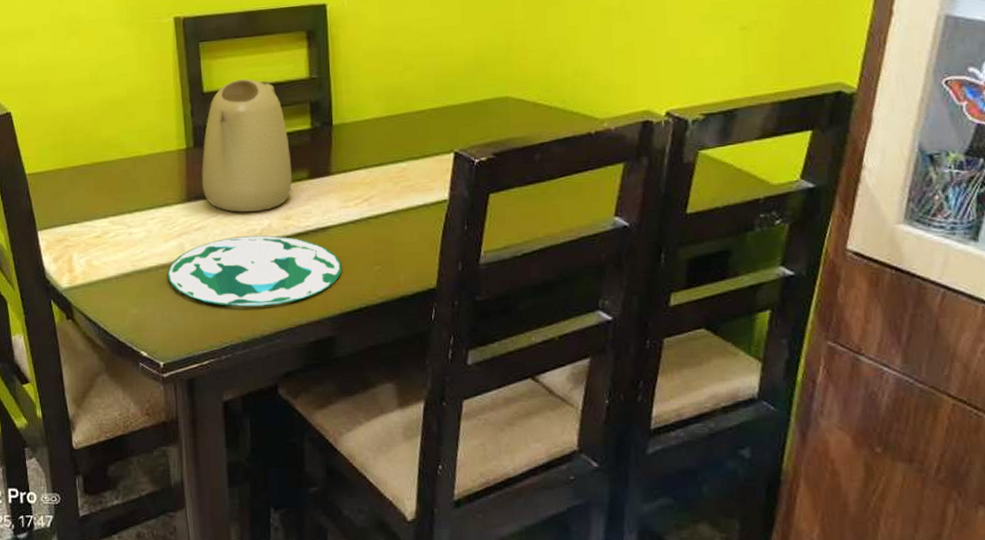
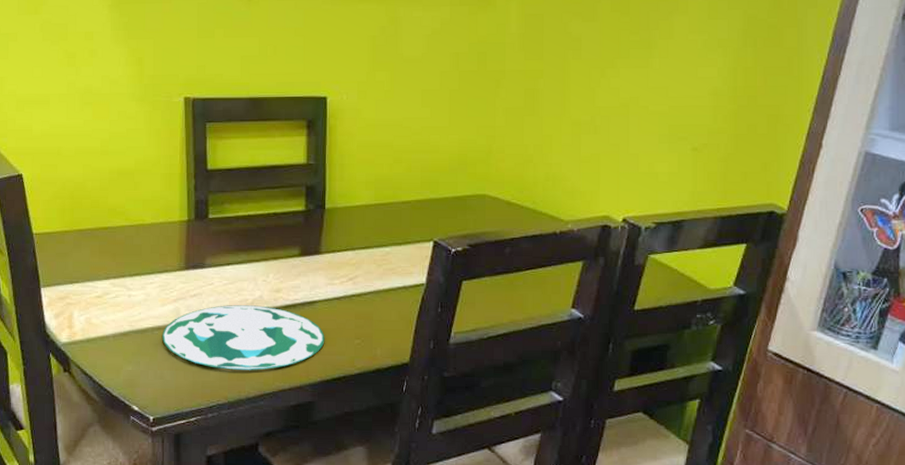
kettle: present [201,79,292,212] -> none [200,160,284,283]

